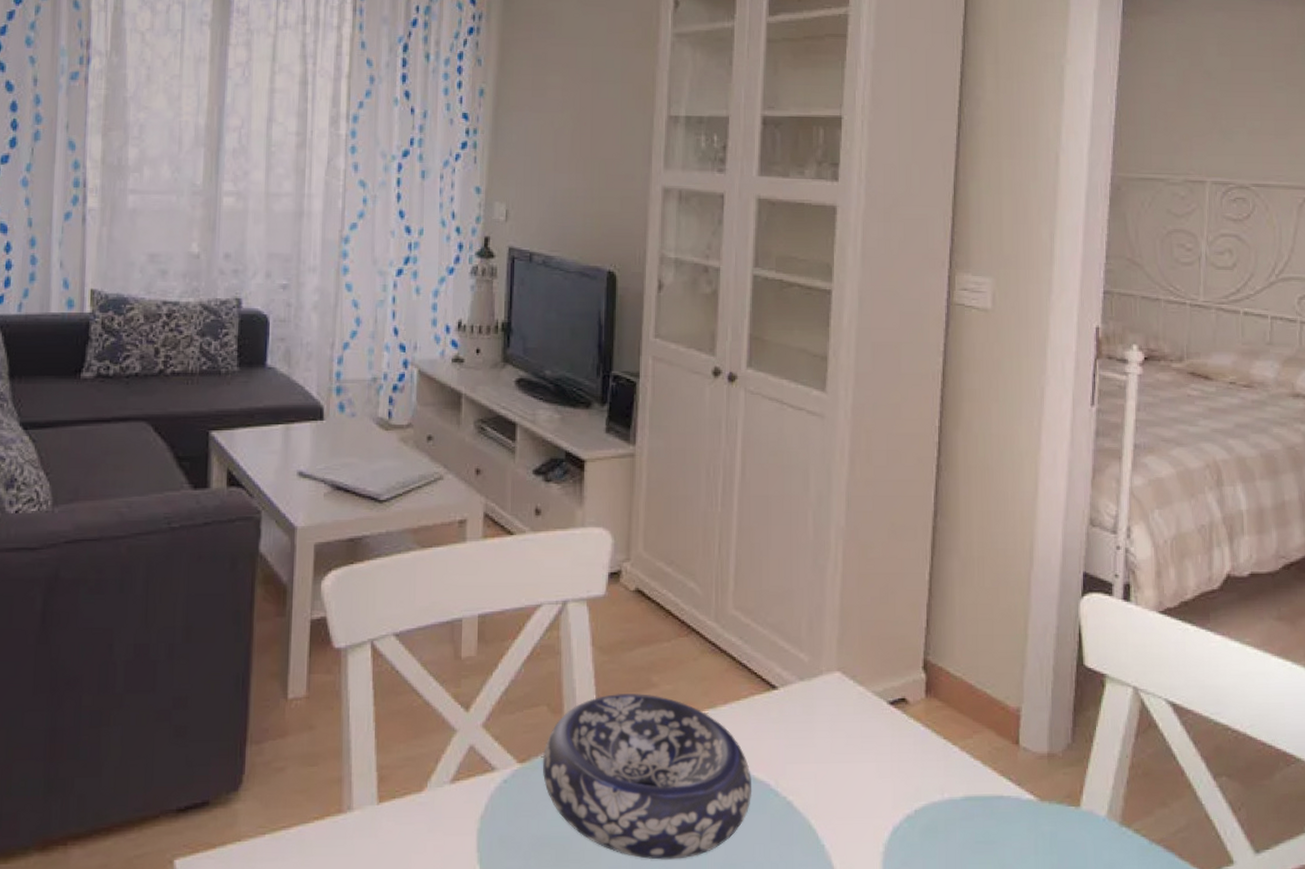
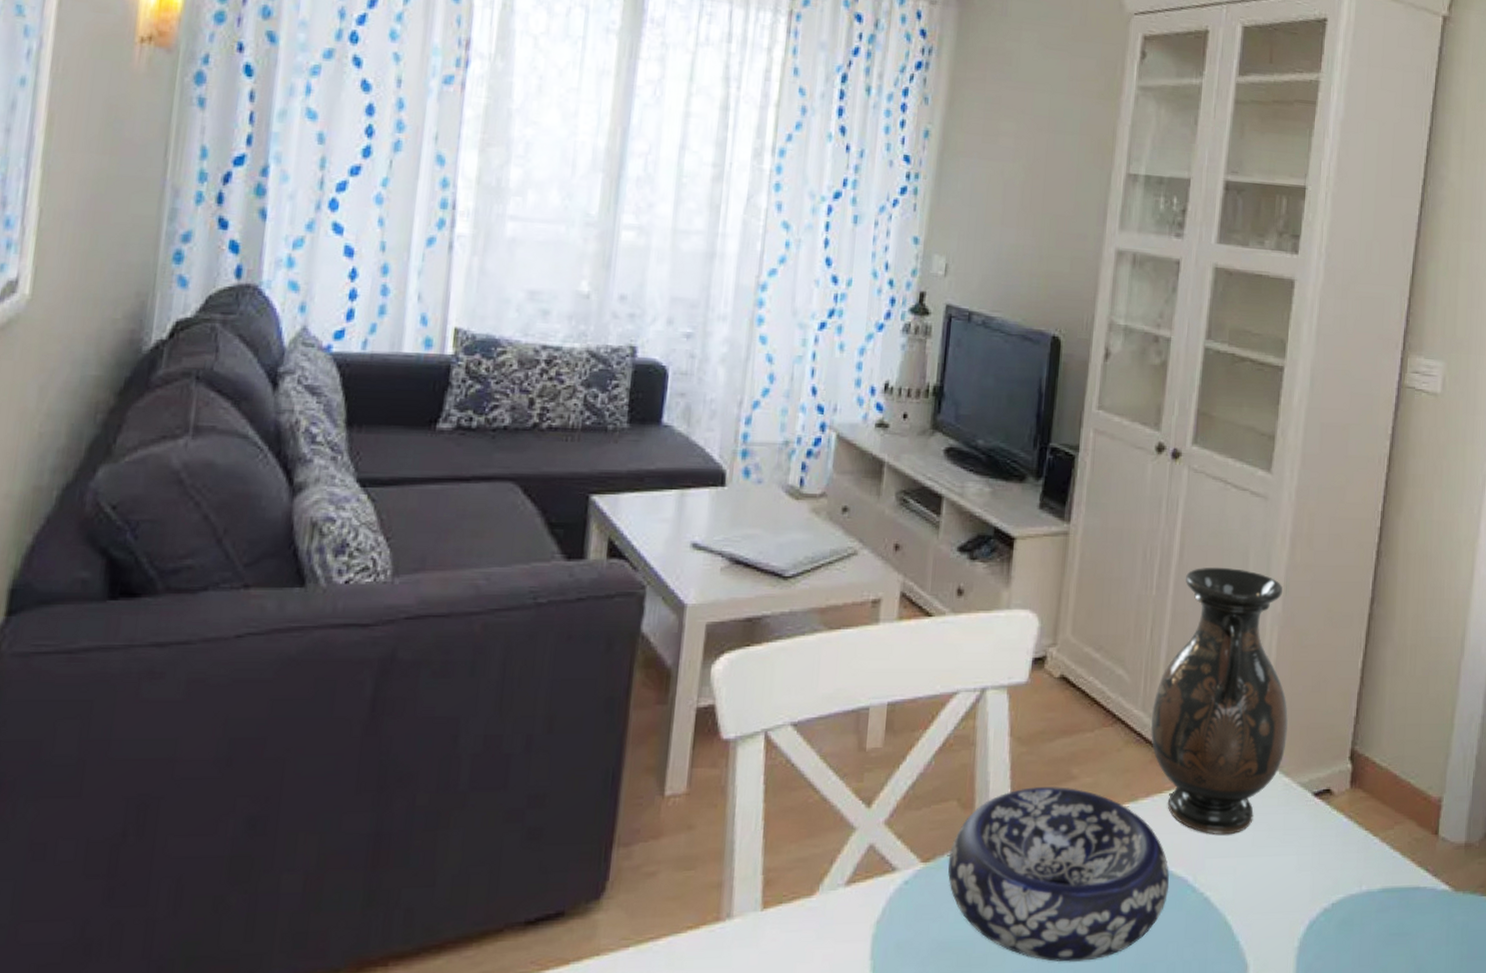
vase: none [724,484,858,742] -> present [1150,567,1288,835]

